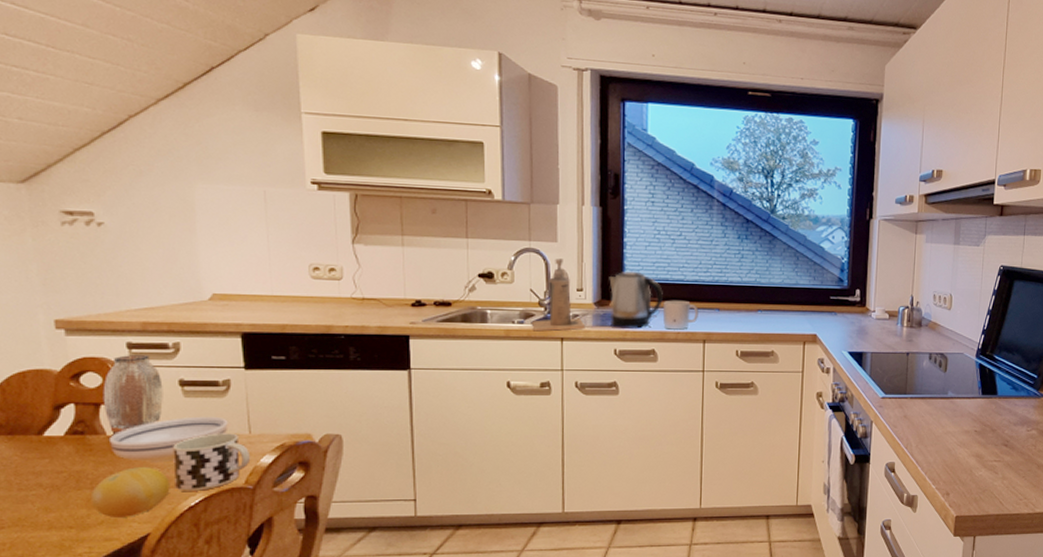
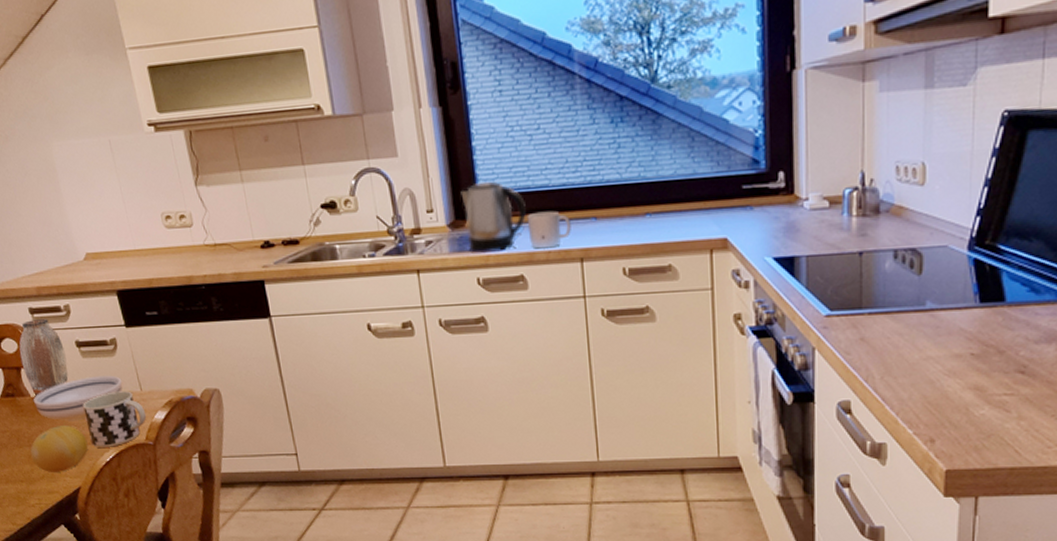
soap dispenser: present [532,258,586,332] -> none [384,176,442,265]

